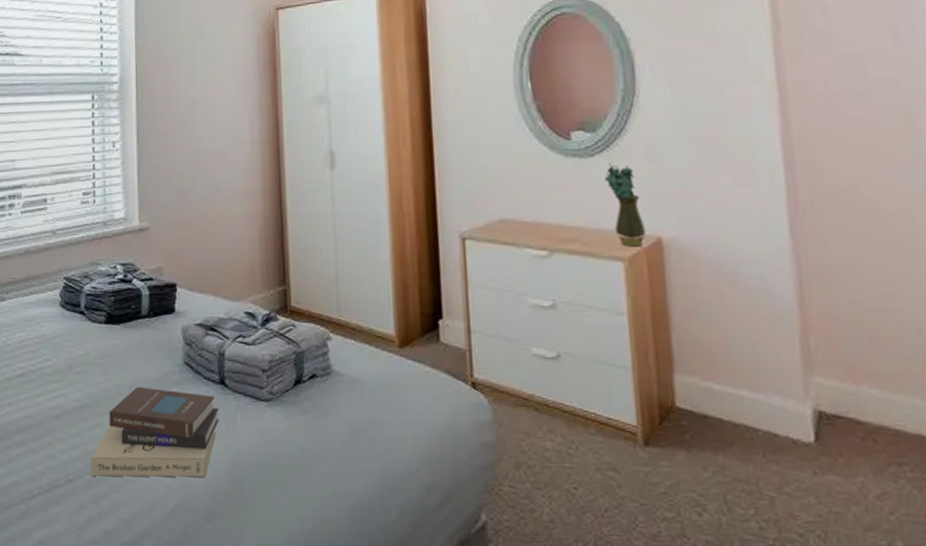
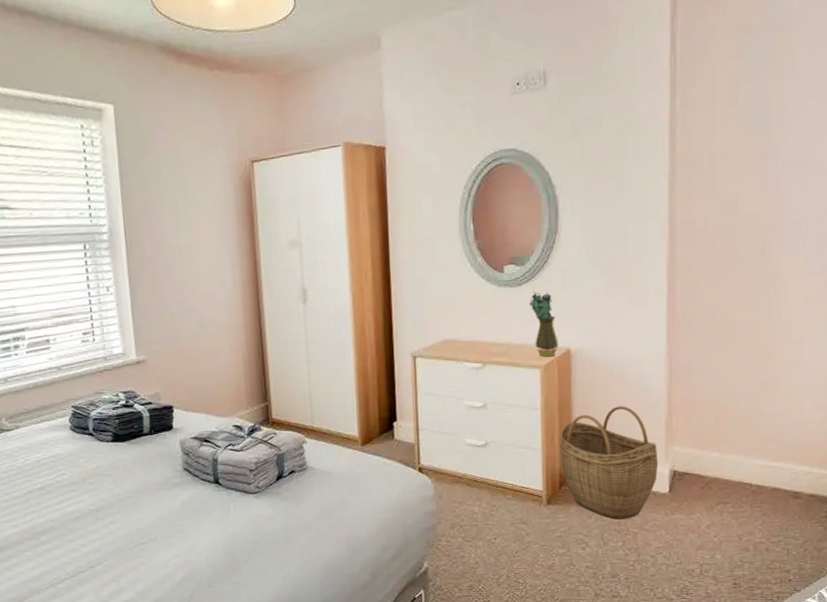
books: present [90,386,219,478] -> none [108,490,216,561]
woven basket: none [655,316,796,476] -> present [559,406,659,520]

